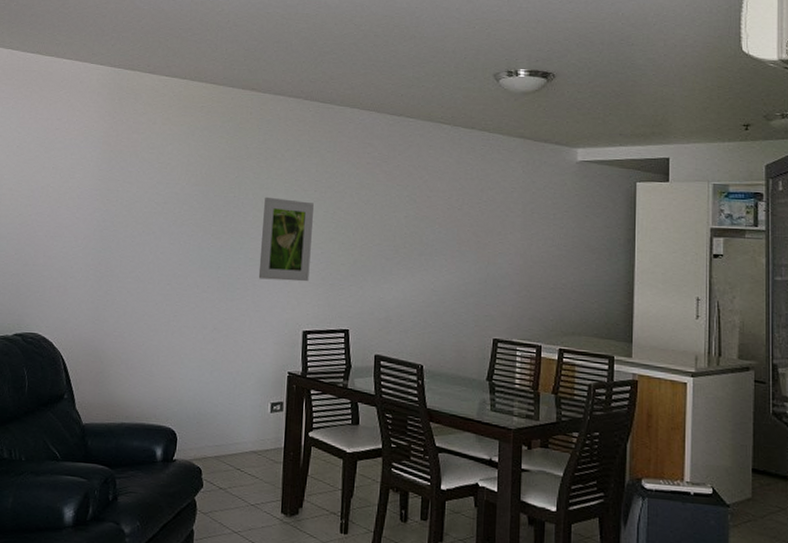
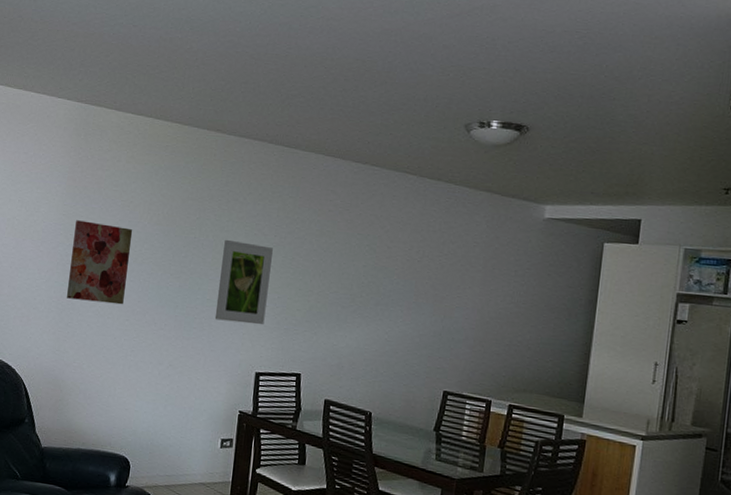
wall art: none [105,184,171,269] -> present [67,220,133,305]

